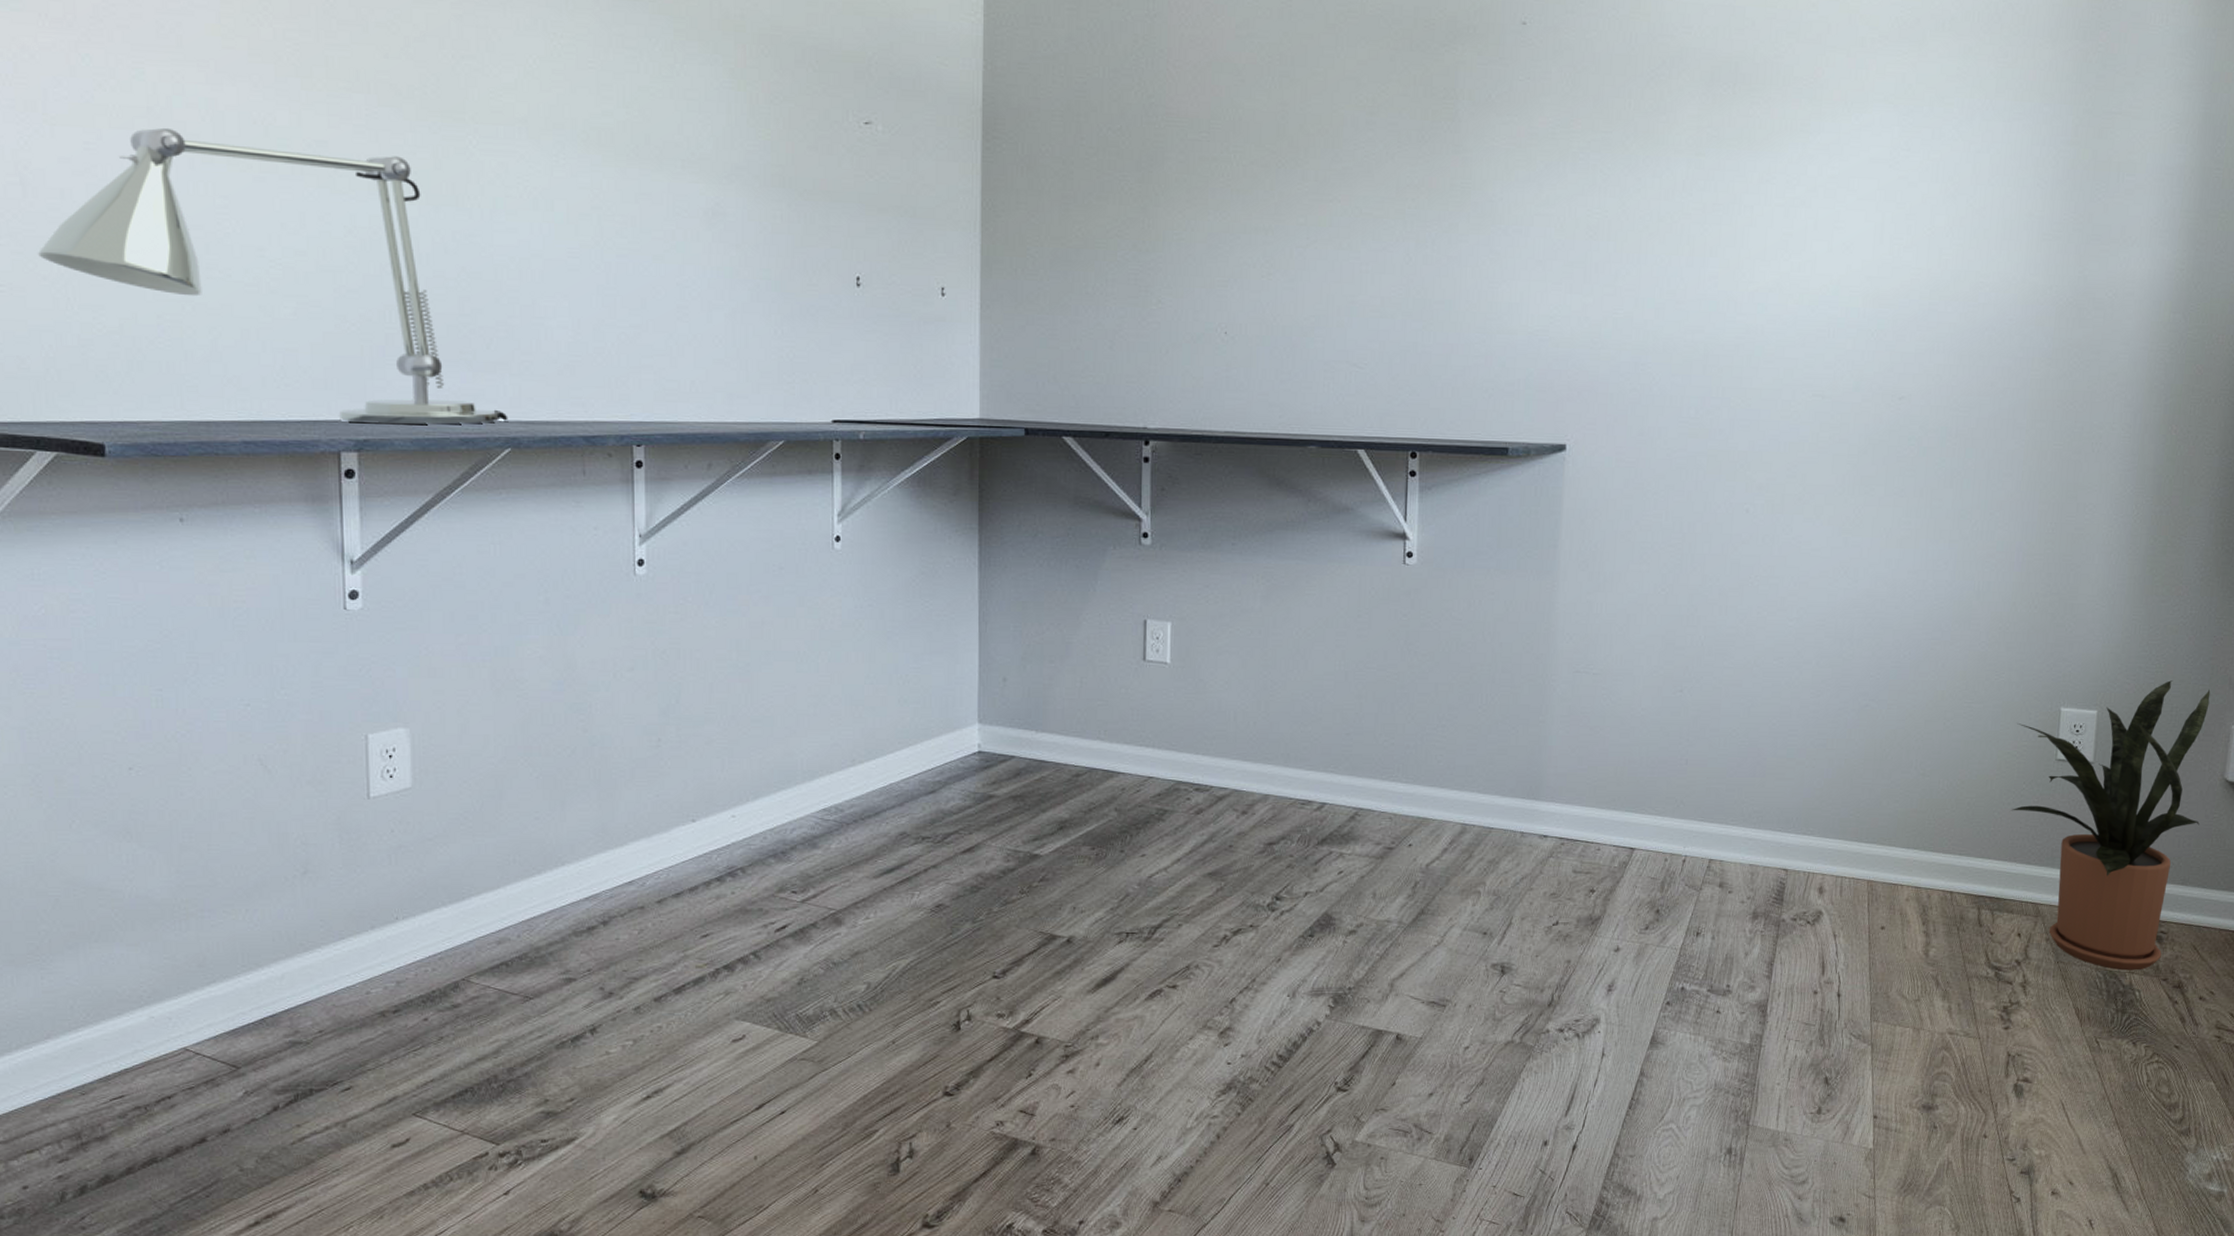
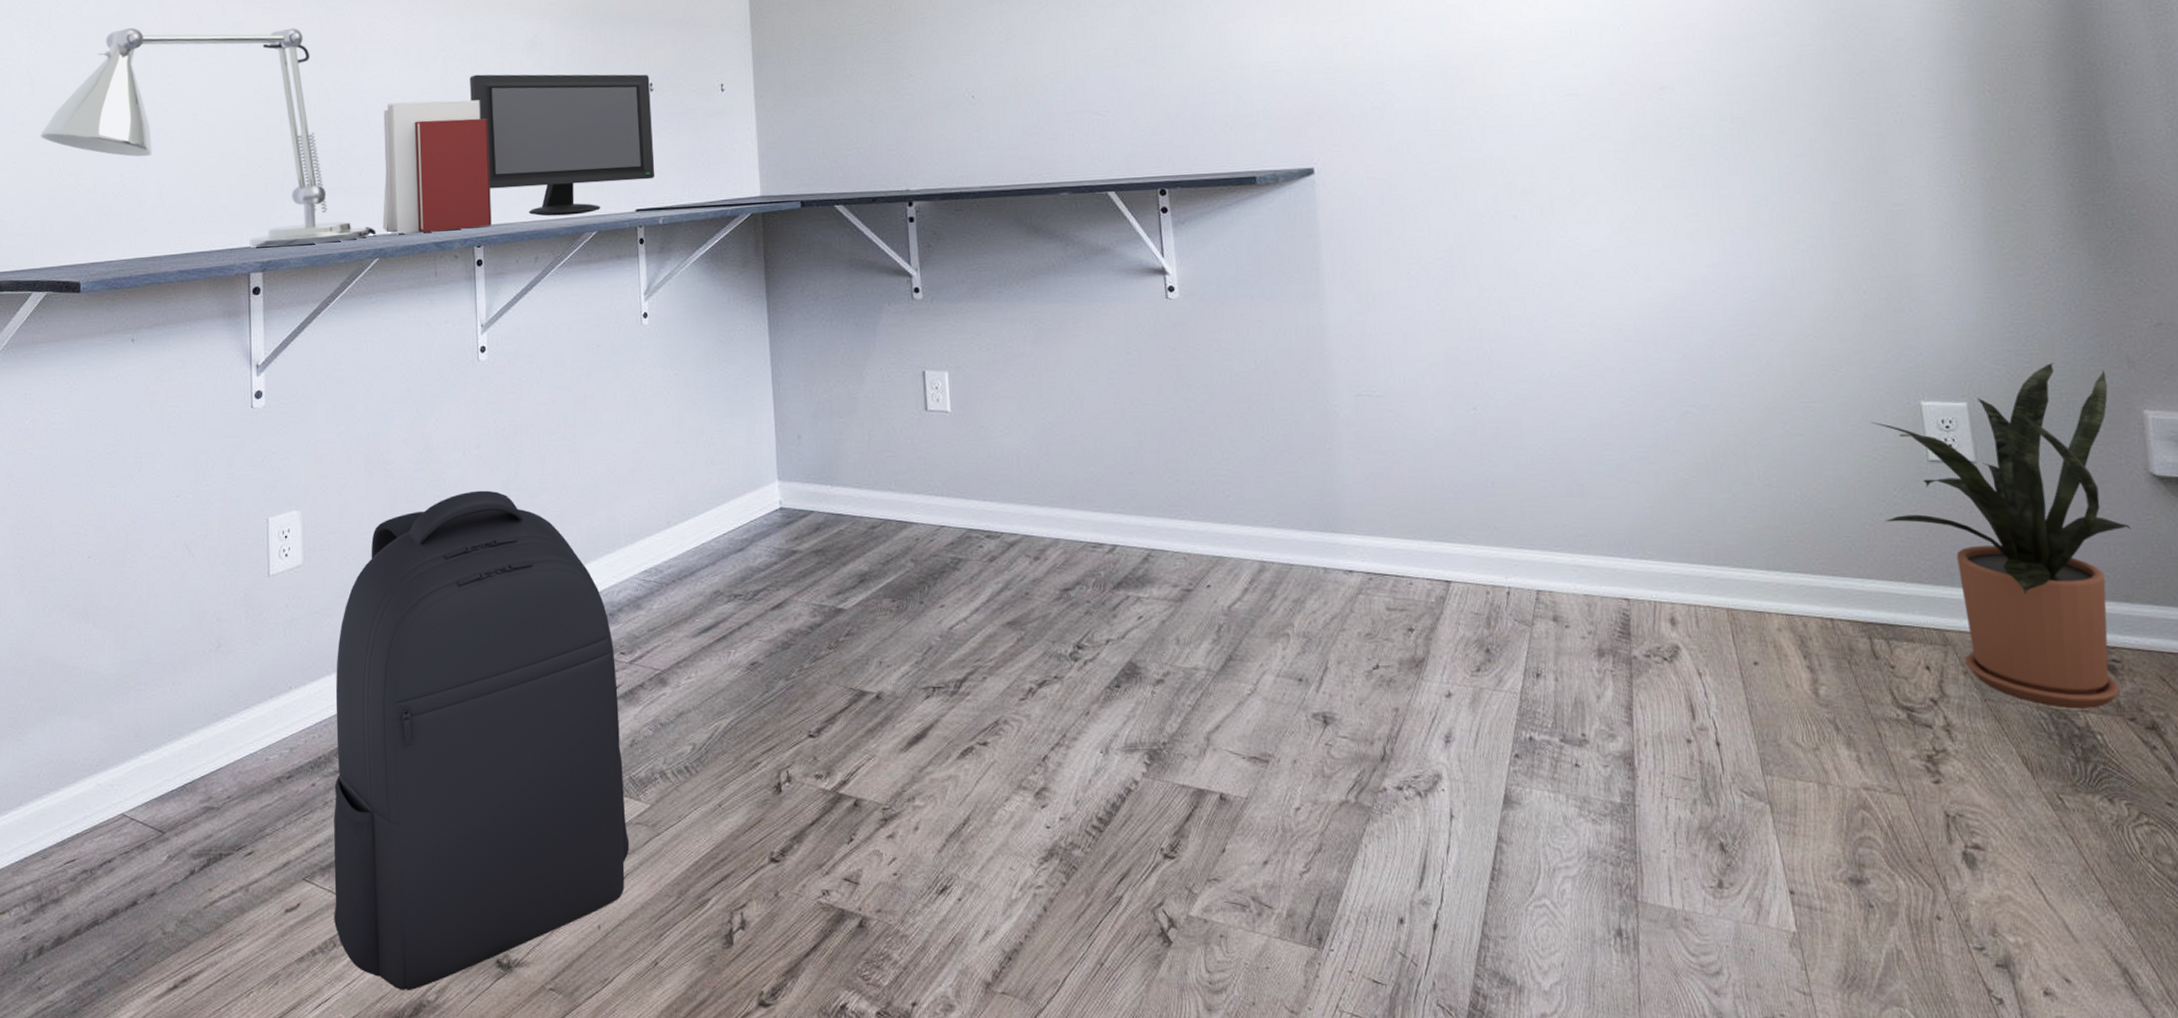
backpack: none [450,717,793,1222] -> present [334,490,630,991]
books: none [516,263,656,424] -> present [382,100,492,234]
computer monitor: none [632,242,858,420] -> present [470,74,655,217]

